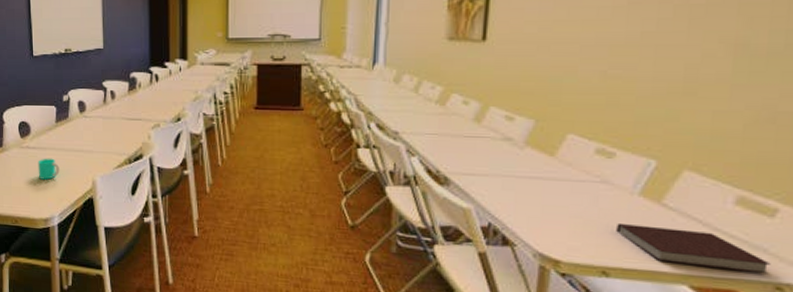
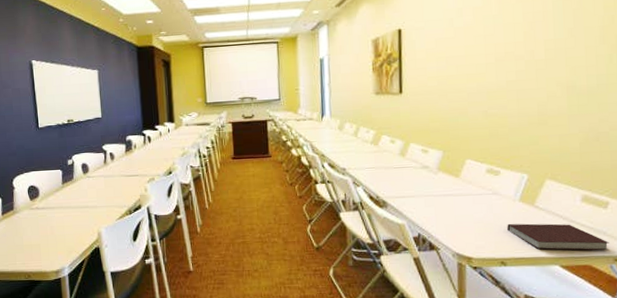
cup: present [38,158,60,180] -> none [47,216,68,236]

